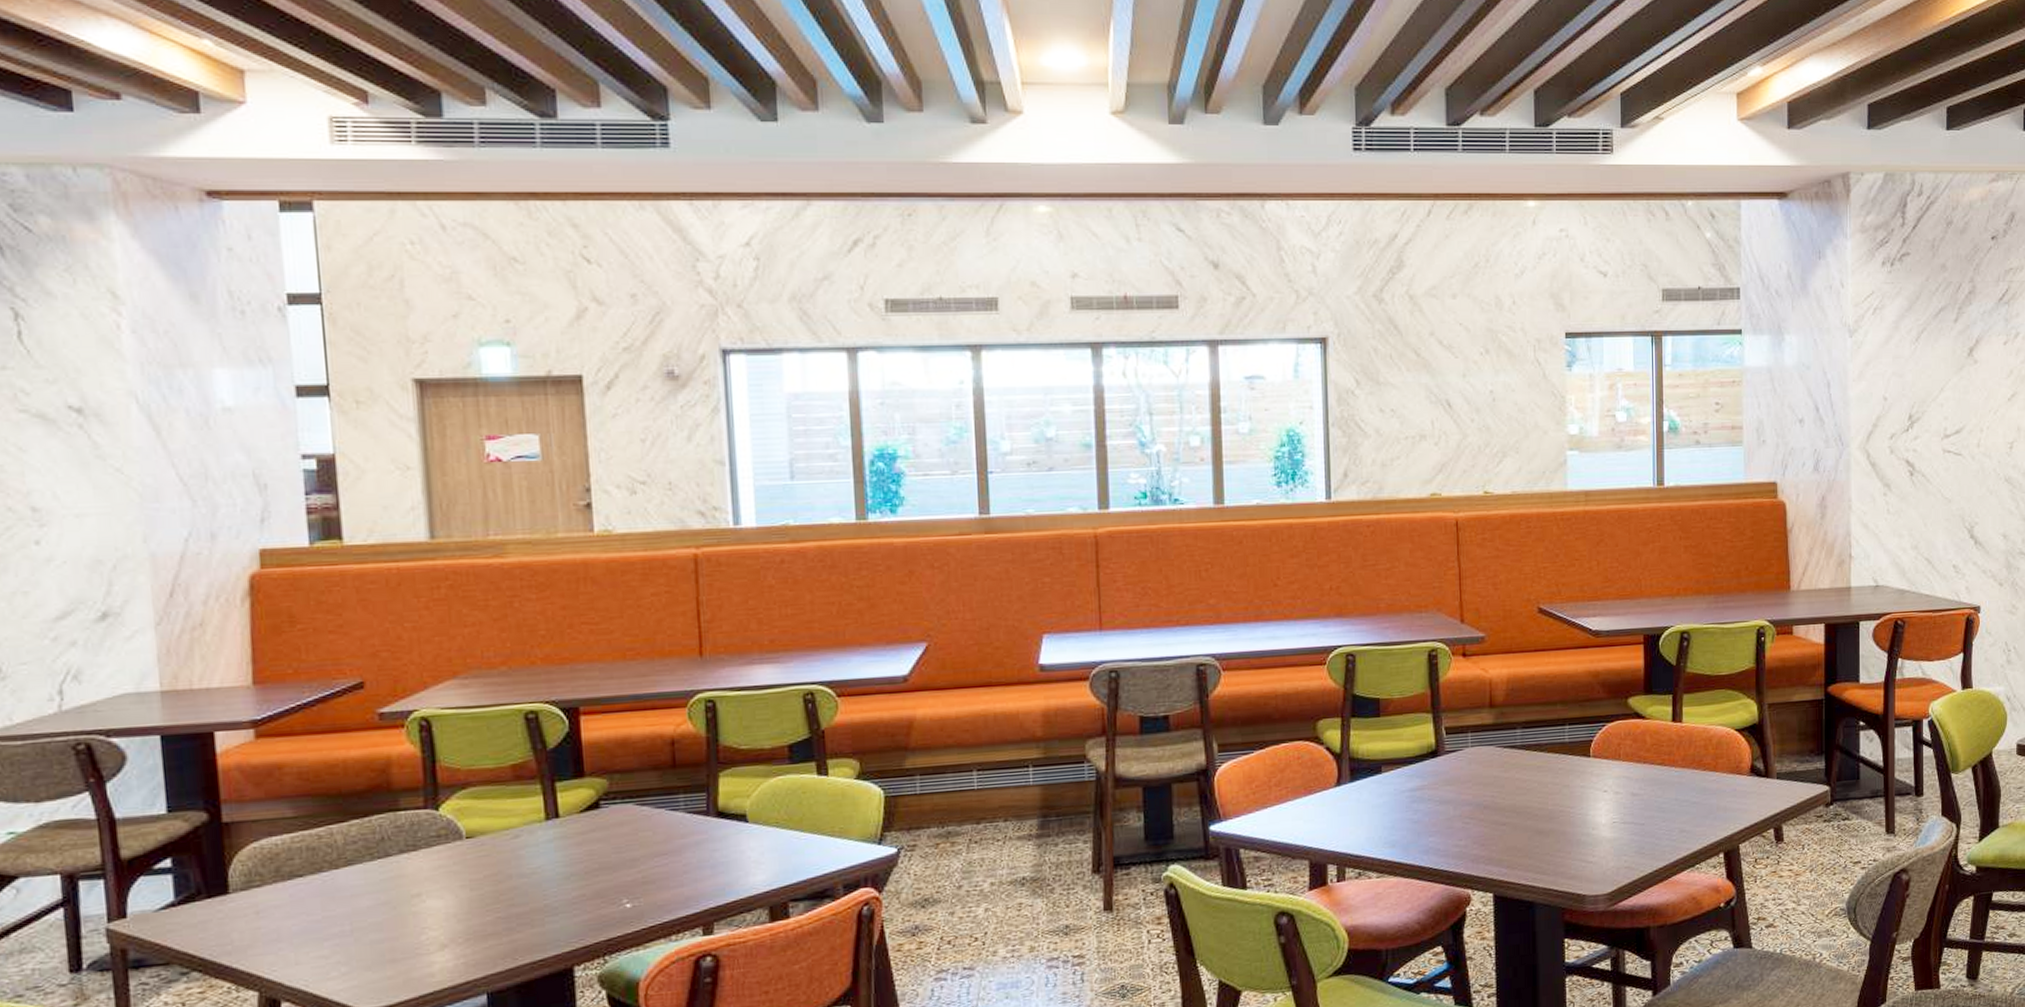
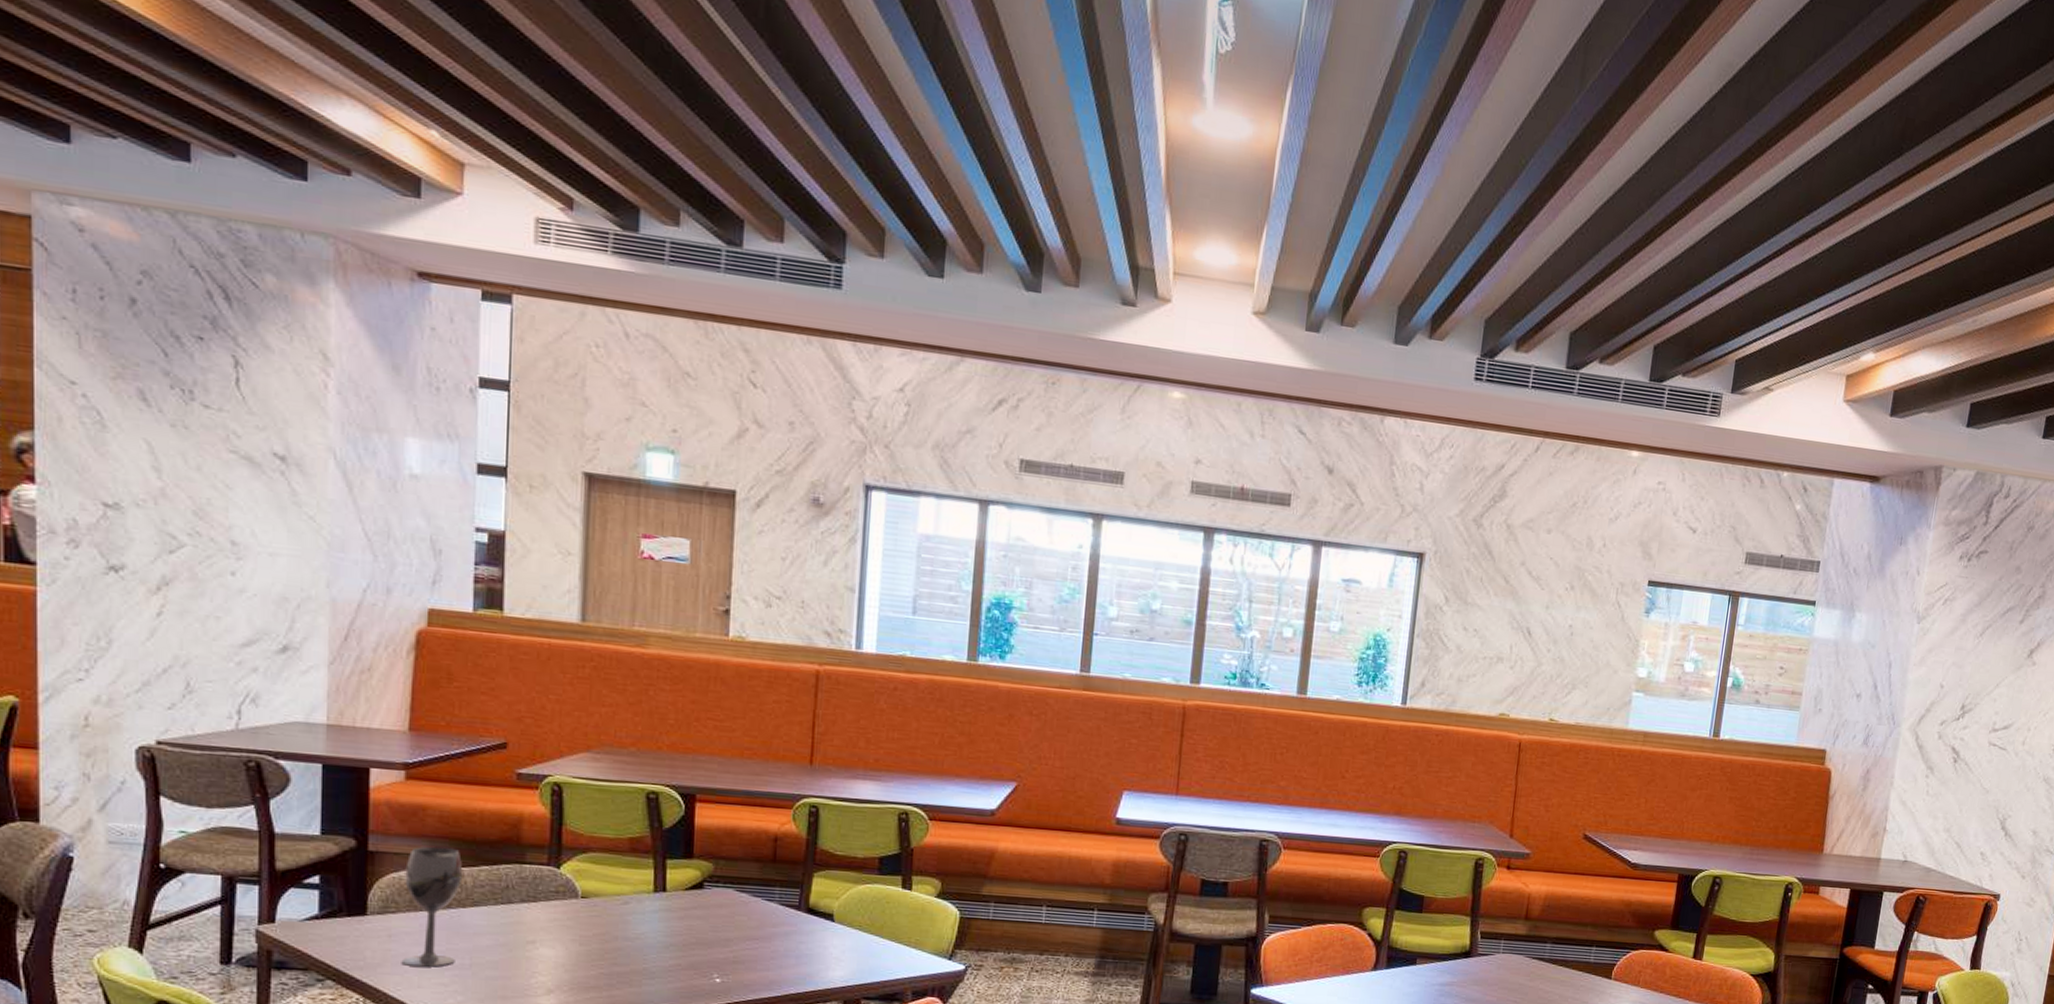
wine glass: none [266,805,334,943] -> present [401,846,463,967]

